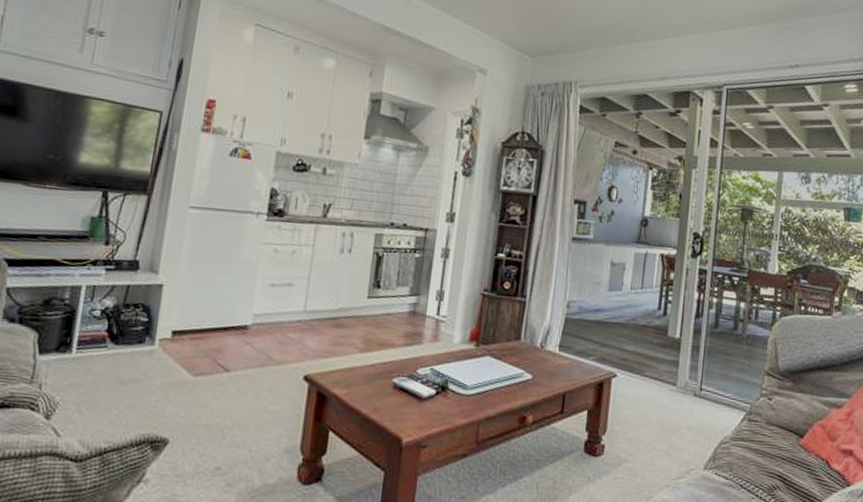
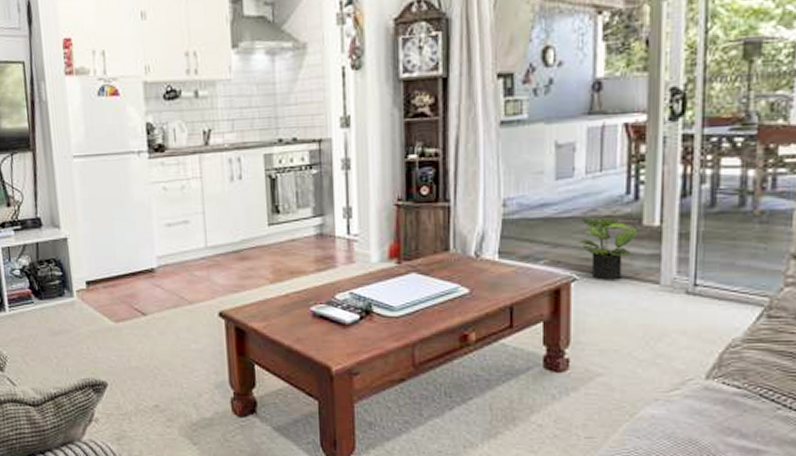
potted plant: none [620,325,665,380] -> present [577,217,640,280]

